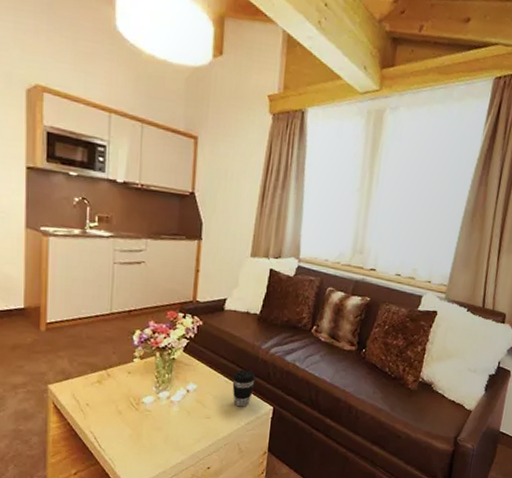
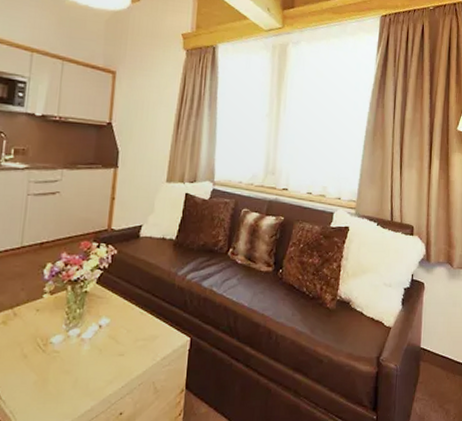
coffee cup: present [232,369,256,407] -> none [147,298,172,340]

